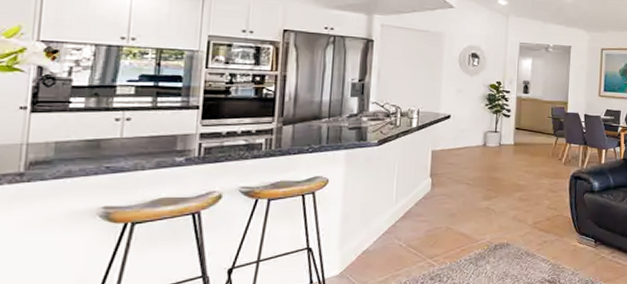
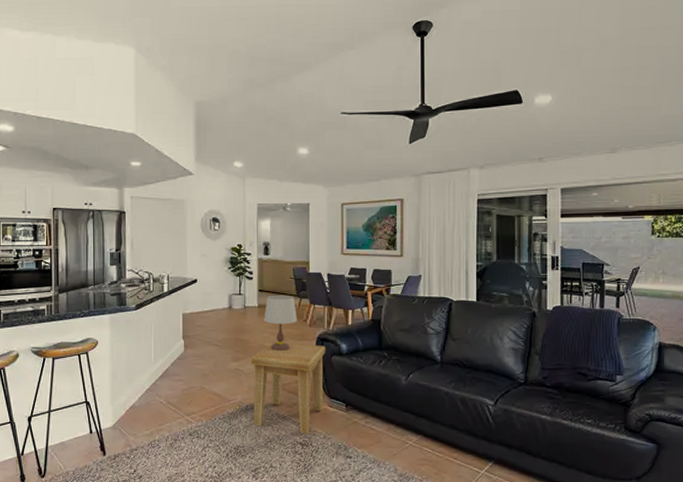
side table: none [501,179,579,271] -> present [251,341,326,434]
table lamp: none [518,133,553,189] -> present [263,294,297,351]

